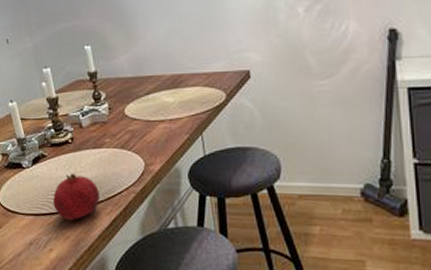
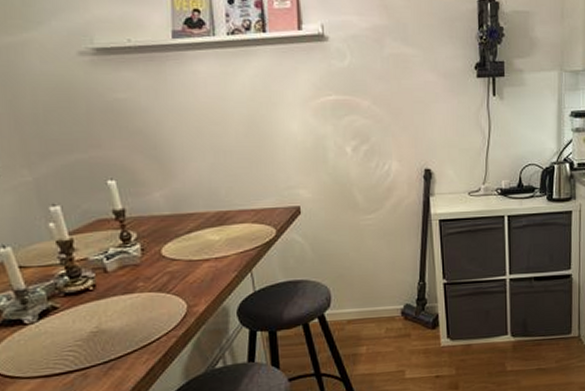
fruit: present [53,173,99,220] -> none [70,323,132,377]

